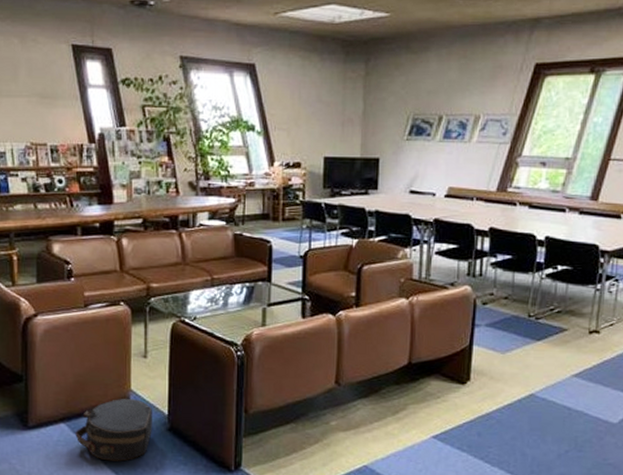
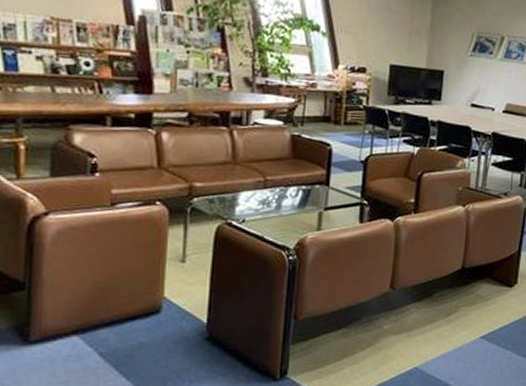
hat box: present [75,399,152,462] -> none [91,307,188,376]

